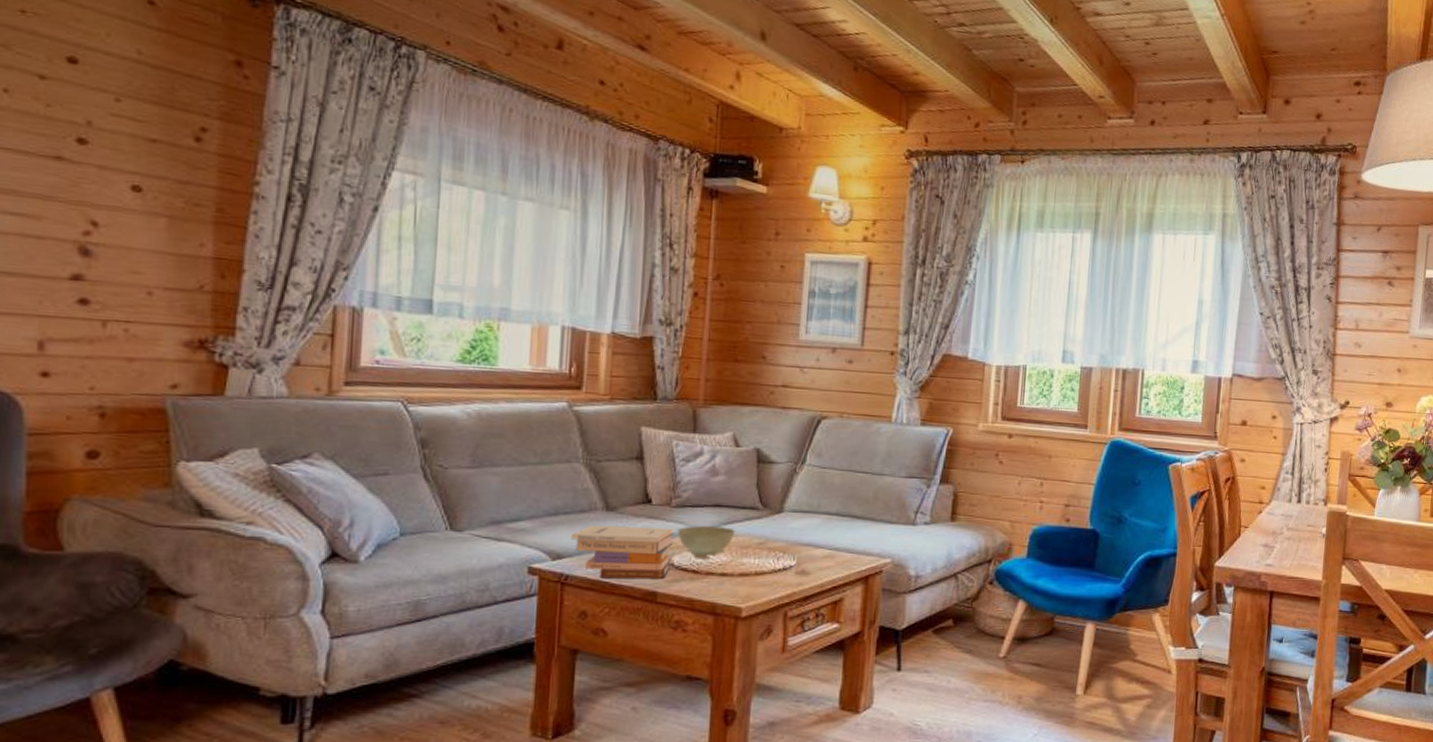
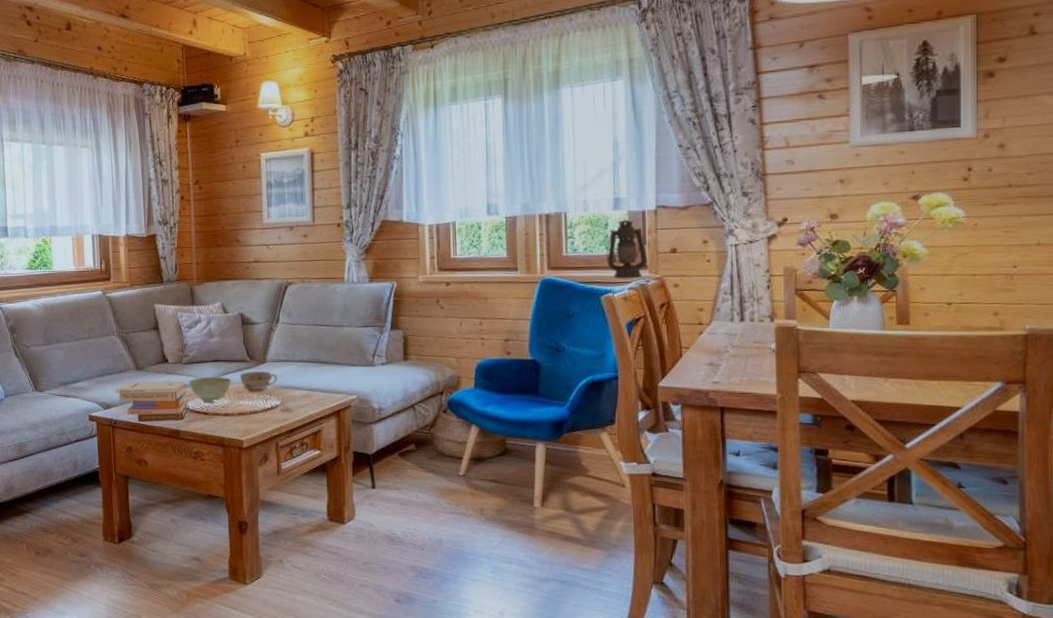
teacup: none [746,521,795,550] -> present [239,371,277,393]
lantern: none [1178,384,1218,450] -> present [605,219,647,279]

